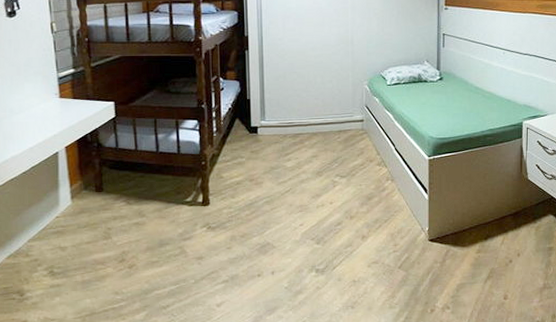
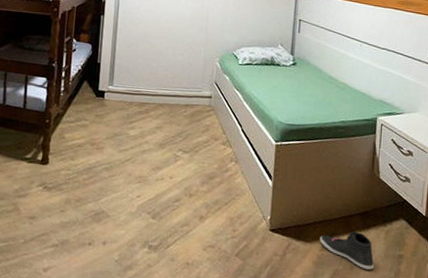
sneaker: none [476,231,527,264] -> present [320,231,375,270]

